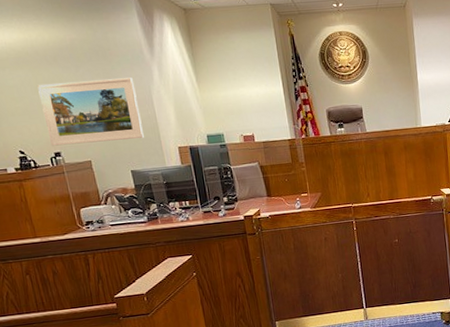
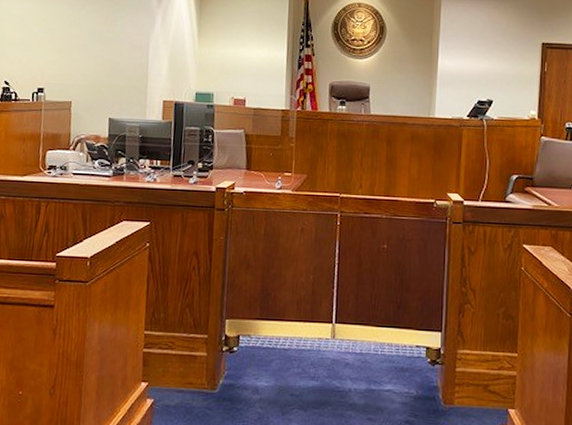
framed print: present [37,77,144,146] -> none [37,17,135,85]

